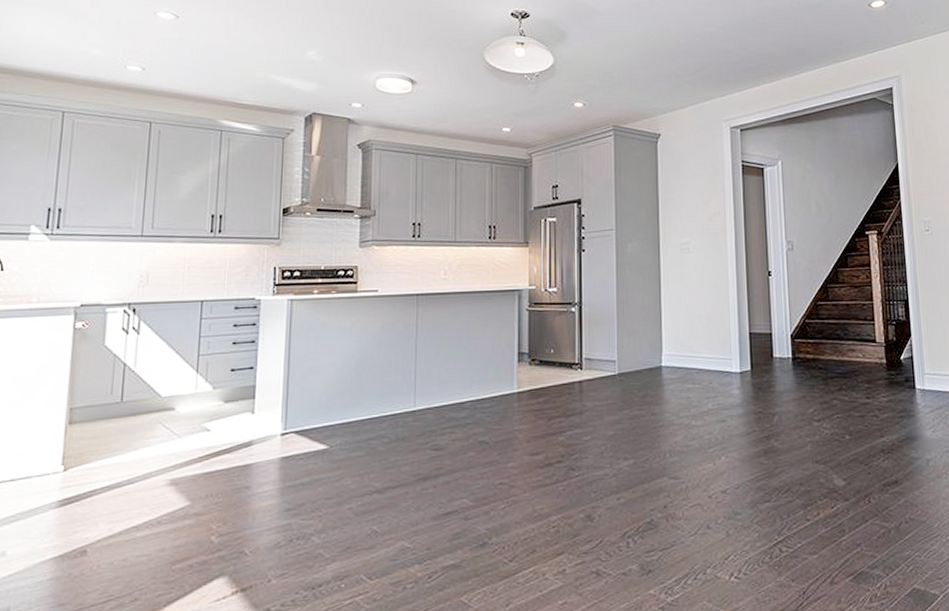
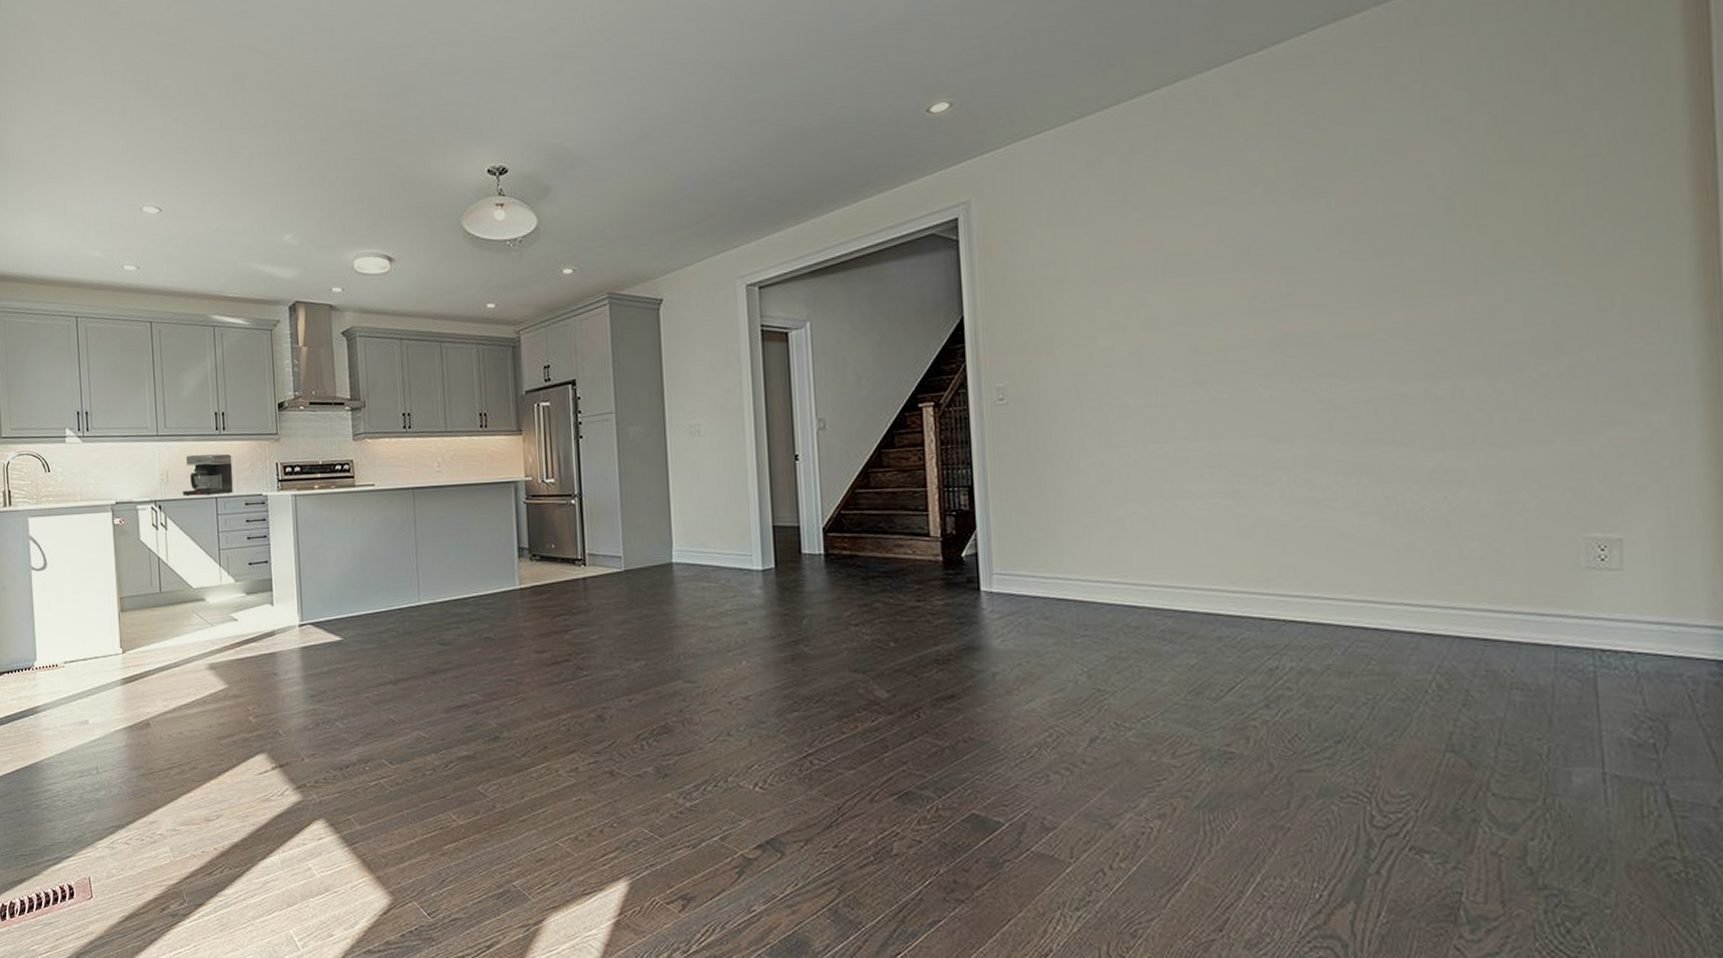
coffee maker: none [163,256,226,300] -> present [183,454,233,497]

